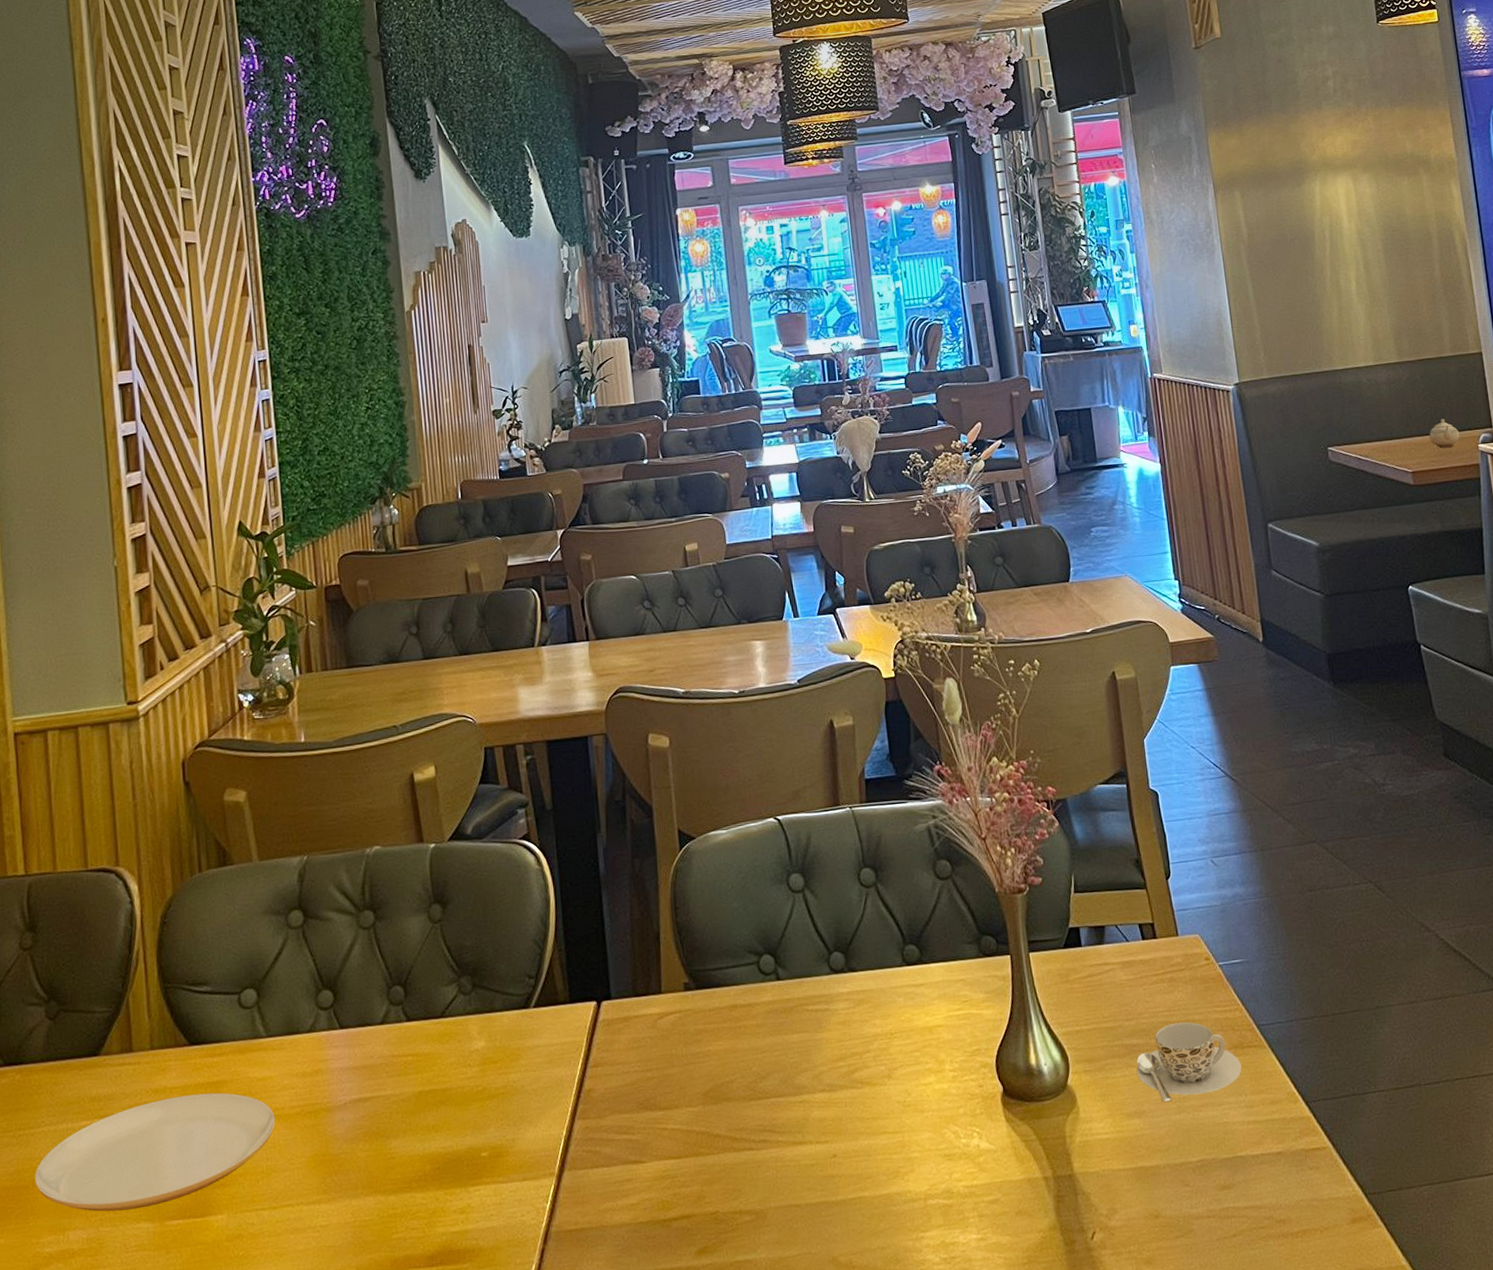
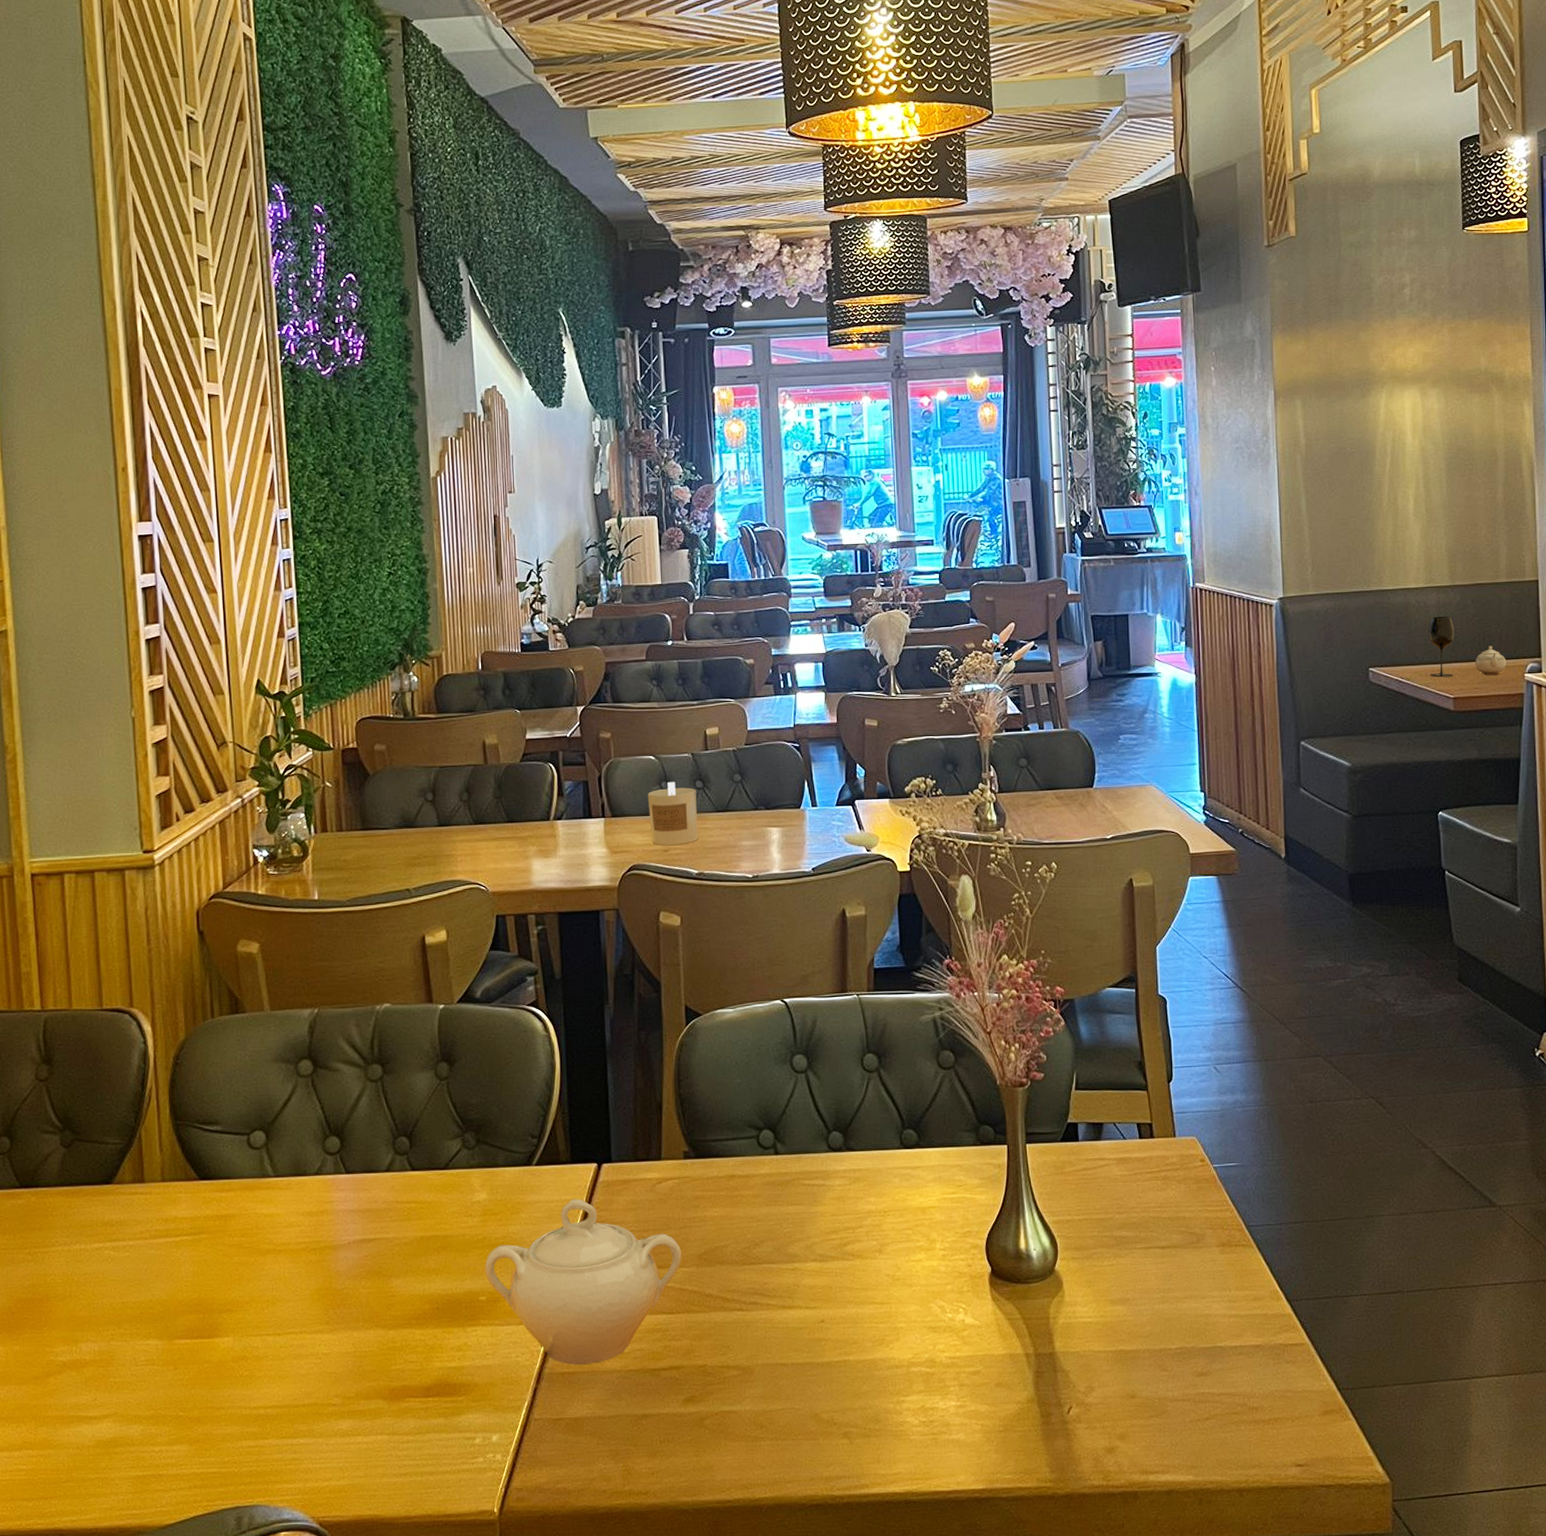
plate: present [35,1093,276,1212] -> none [49,1225,281,1328]
sugar bowl: none [485,1040,688,1221] -> present [484,1198,682,1365]
candle: none [630,600,684,666] -> present [647,781,699,846]
teacup: present [1136,1022,1242,1103] -> none [1124,1218,1228,1292]
wine glass: none [1381,392,1410,453] -> present [1427,616,1455,678]

